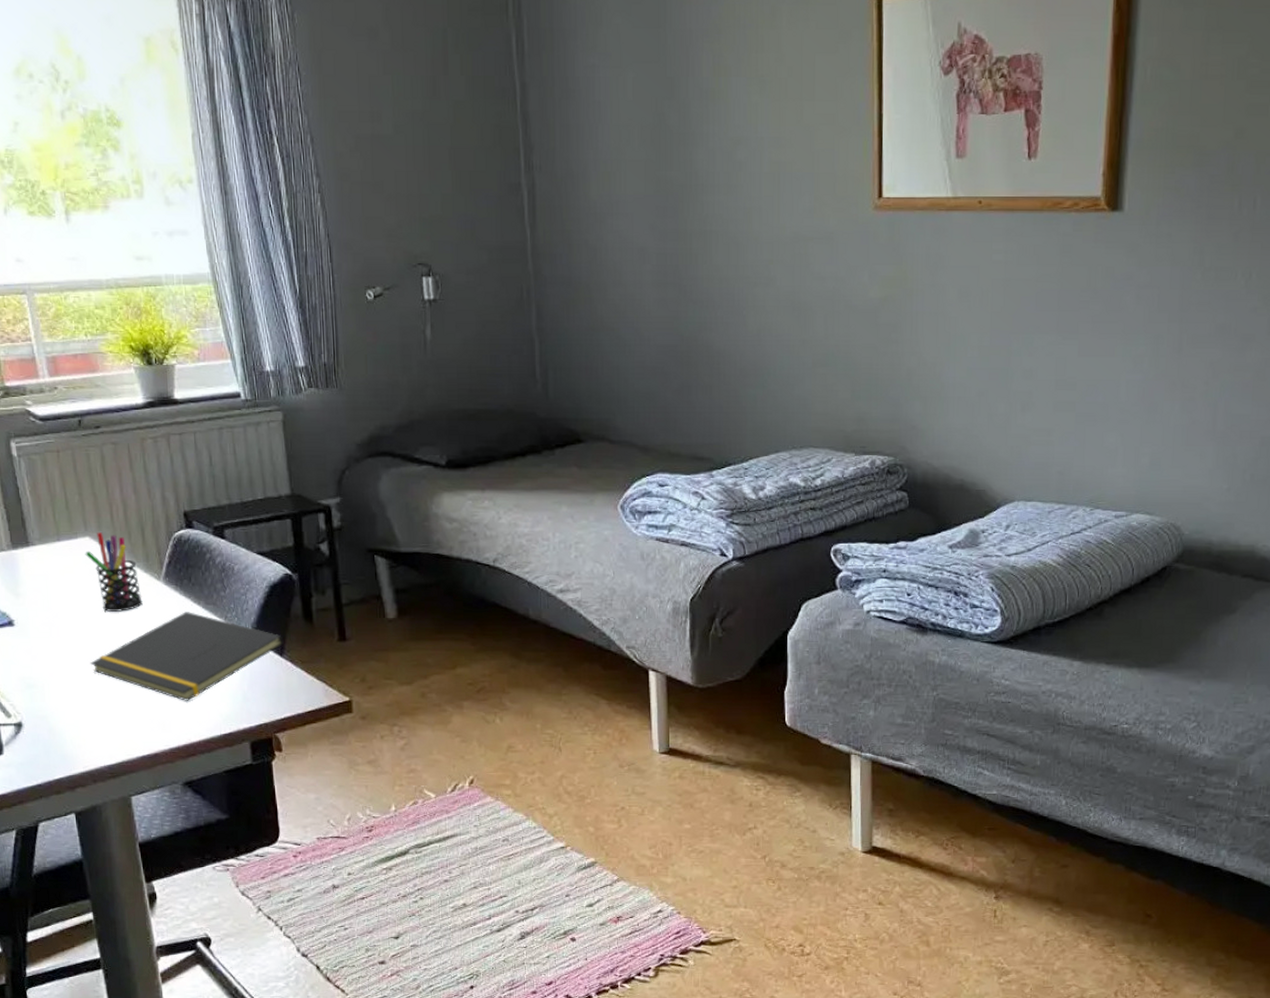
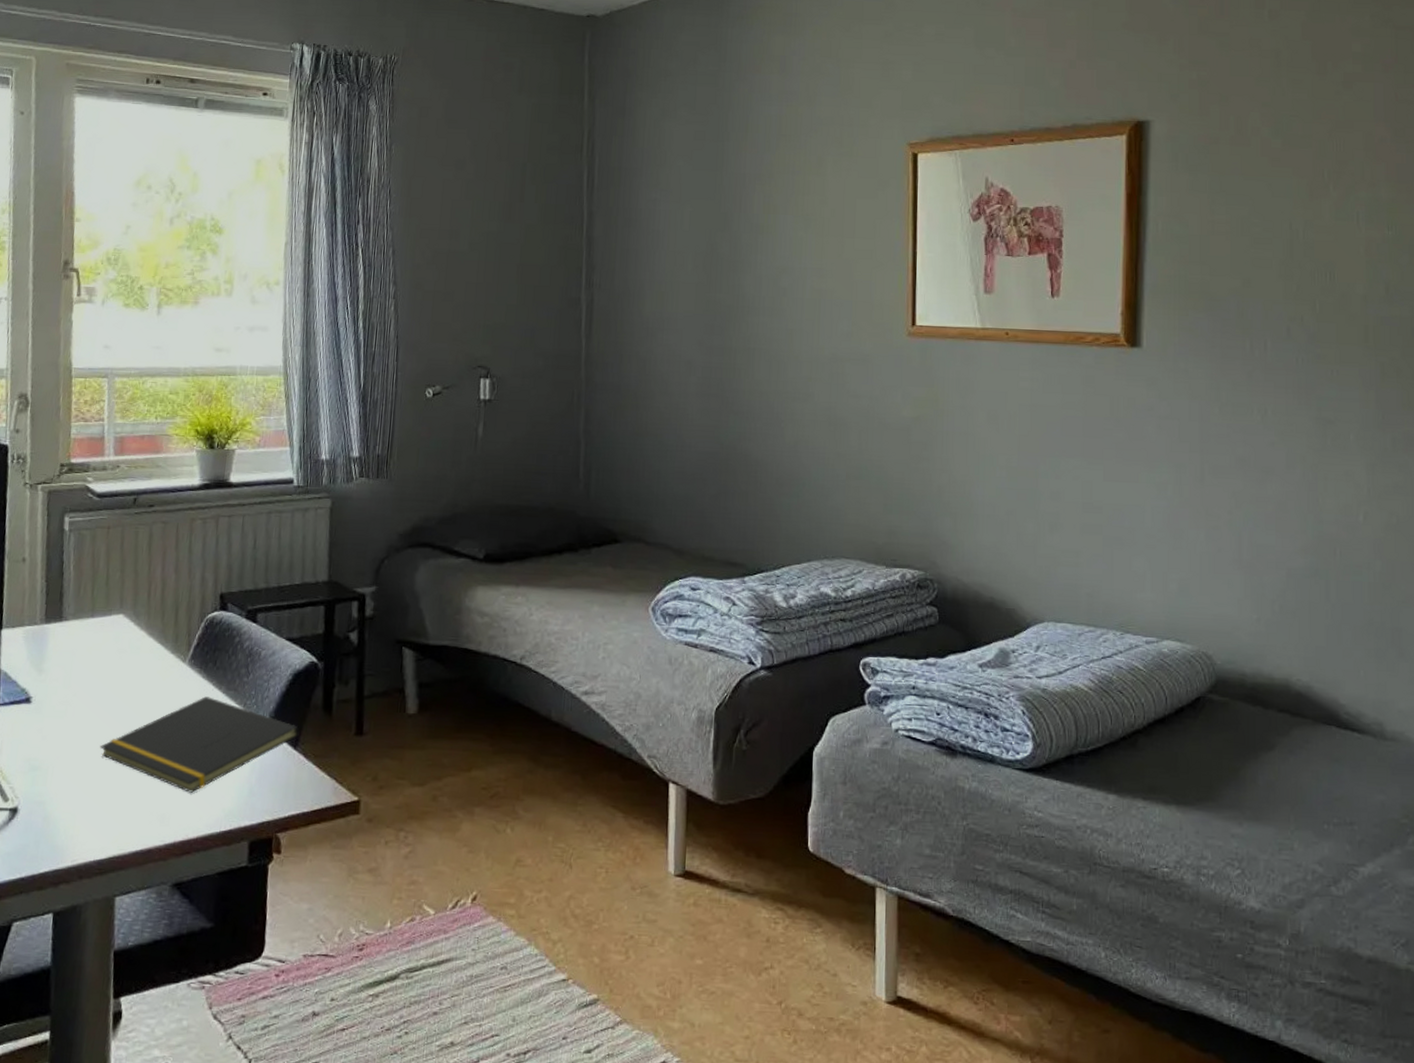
pen holder: present [85,532,143,612] -> none [115,610,165,693]

